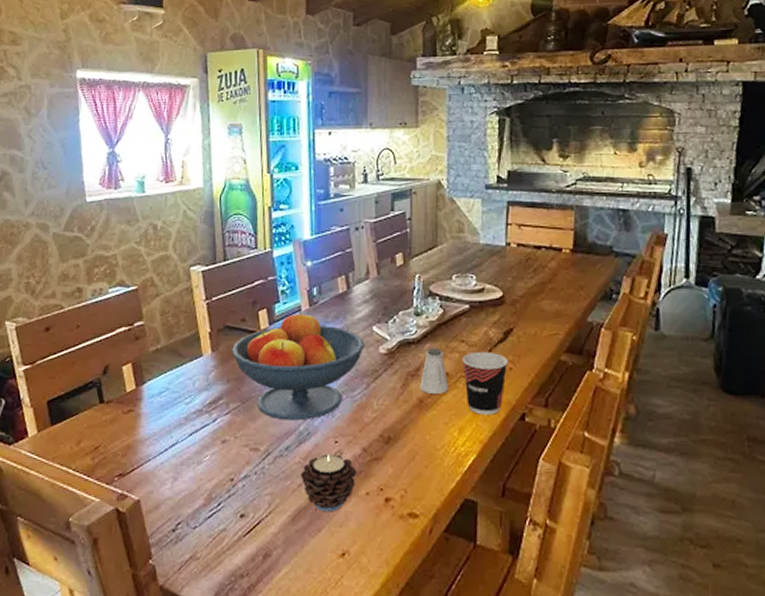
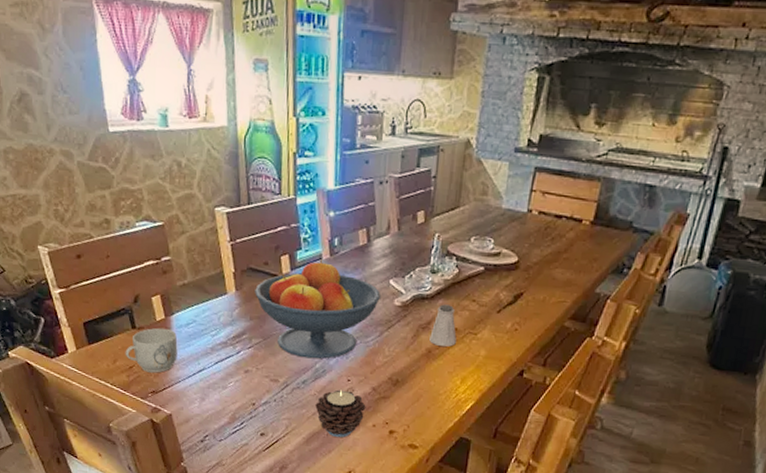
mug: none [90,399,149,452] -> present [125,327,178,373]
cup: present [462,351,508,415] -> none [471,311,515,369]

